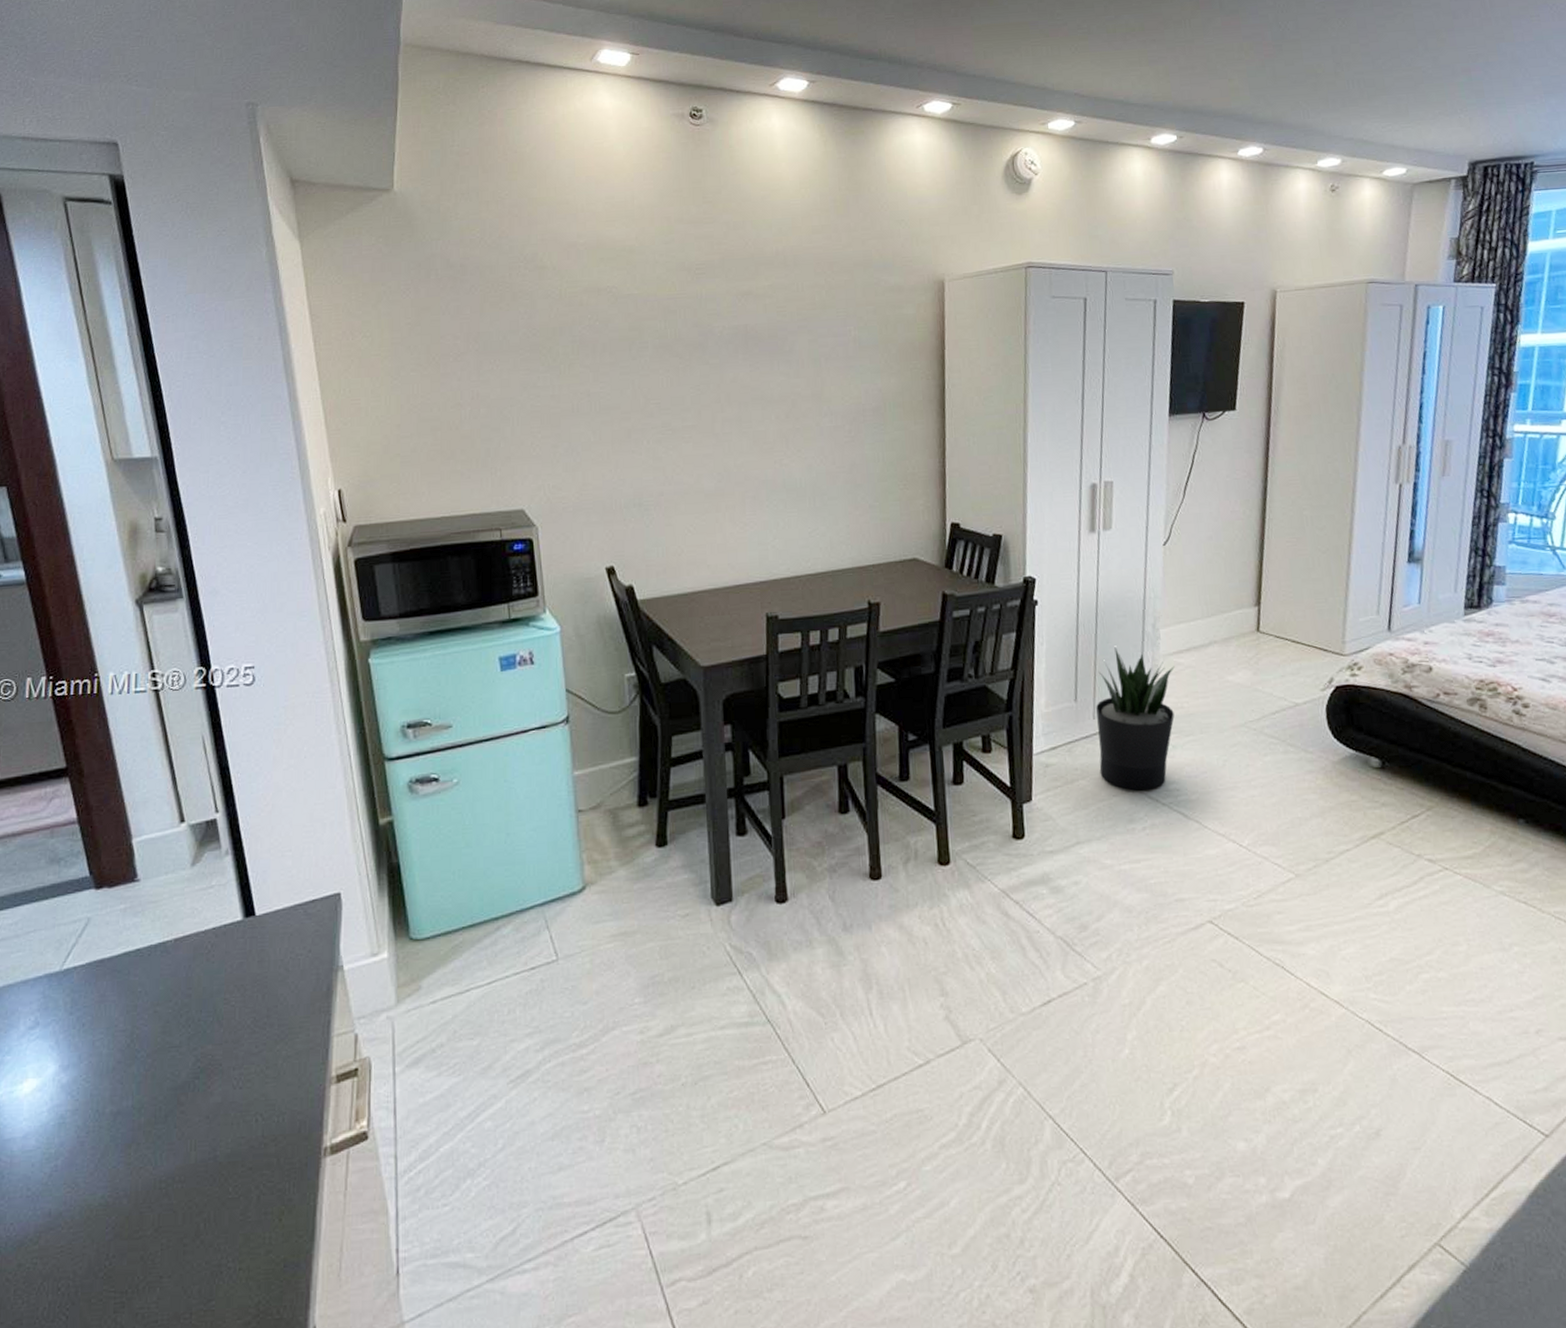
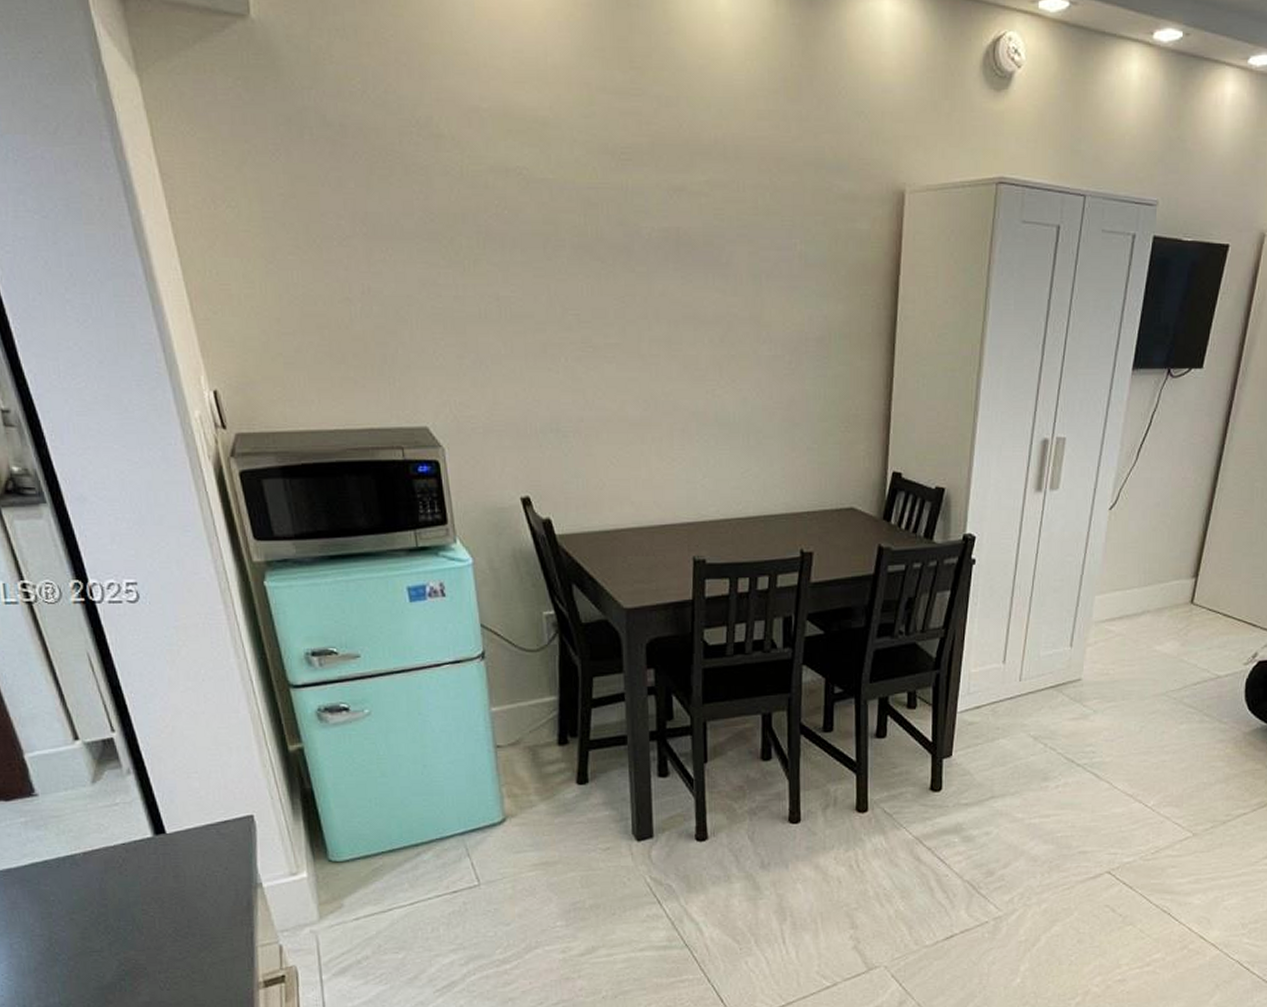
planter: present [1096,647,1175,791] -> none [1020,611,1105,751]

